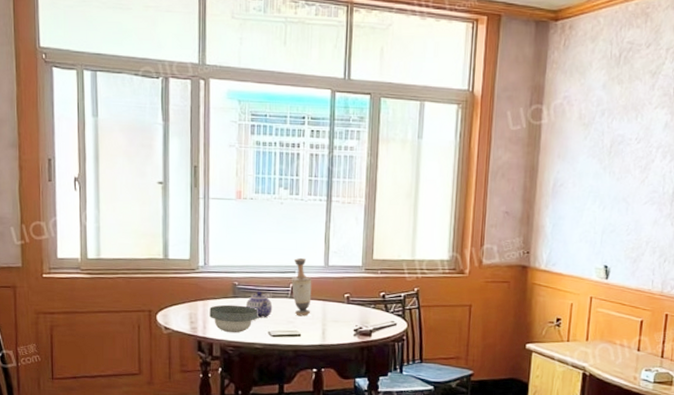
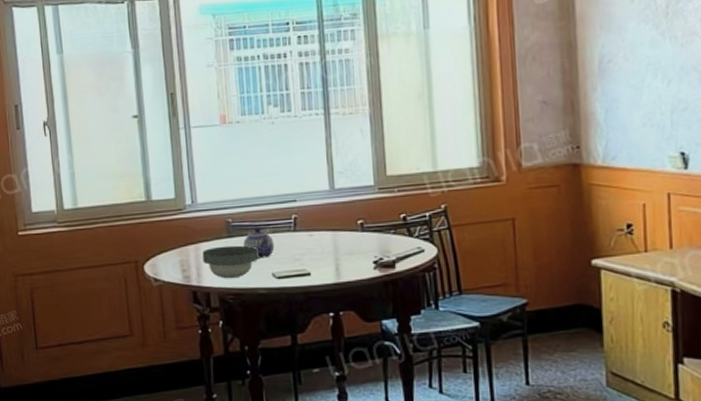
vase: present [291,257,312,317] -> none [293,182,320,252]

